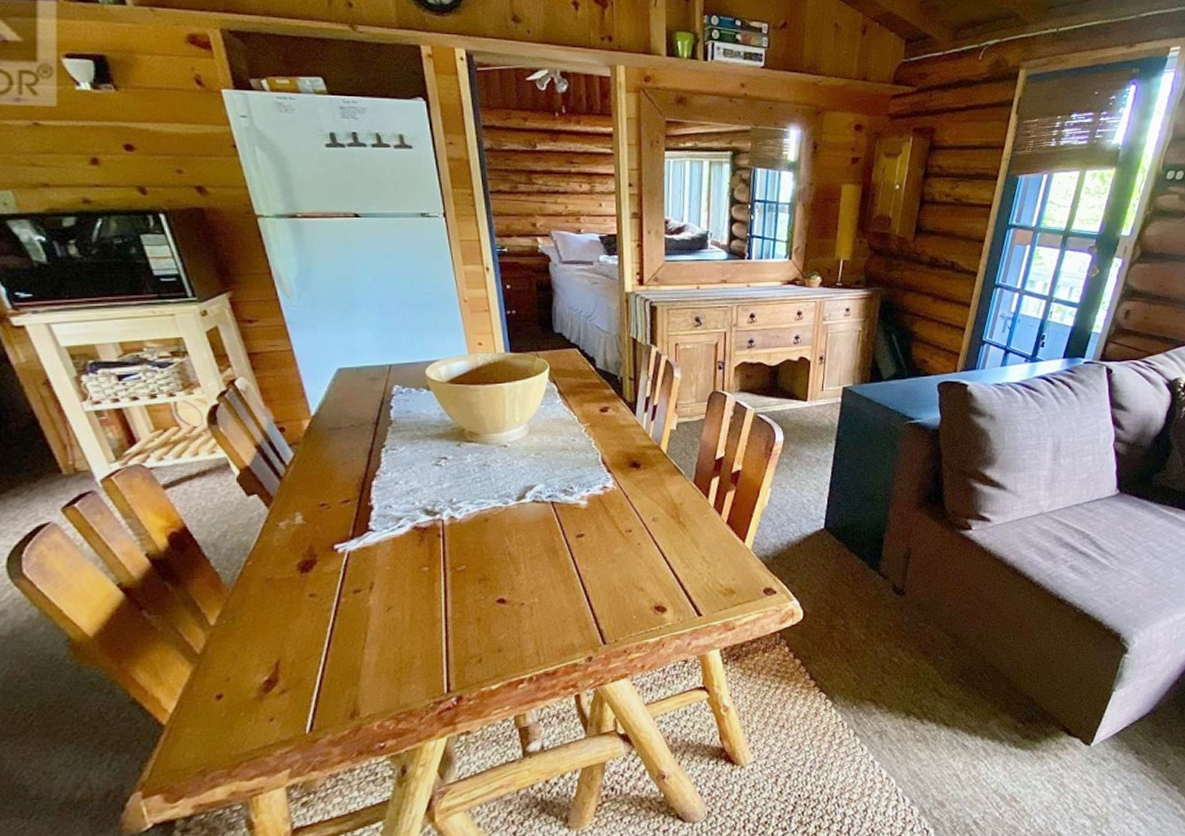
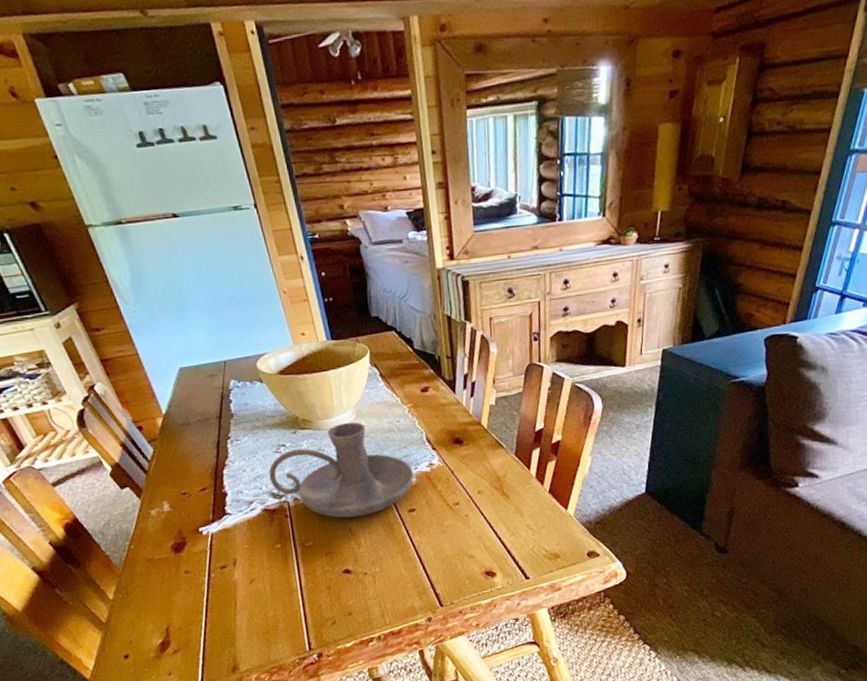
candle holder: none [424,437,586,541] -> present [269,422,414,518]

